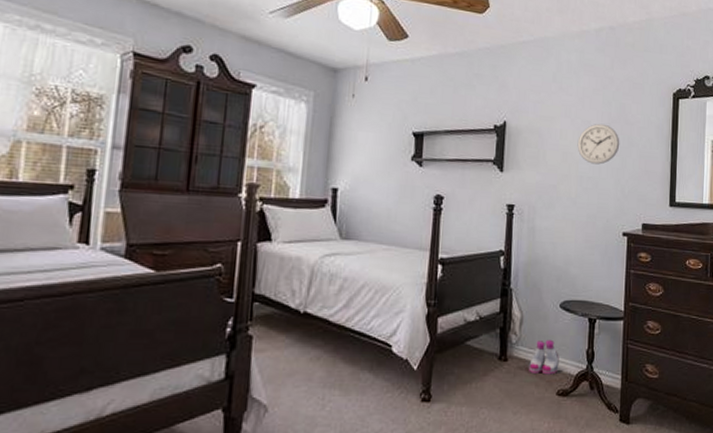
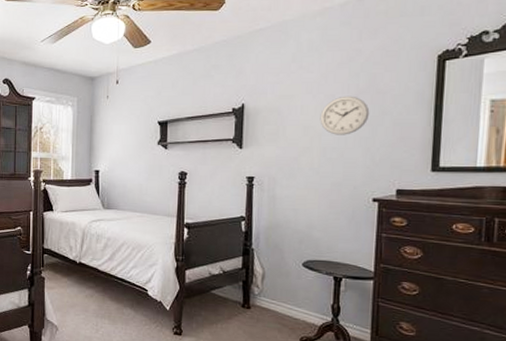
boots: present [528,339,559,375] -> none [270,293,302,324]

